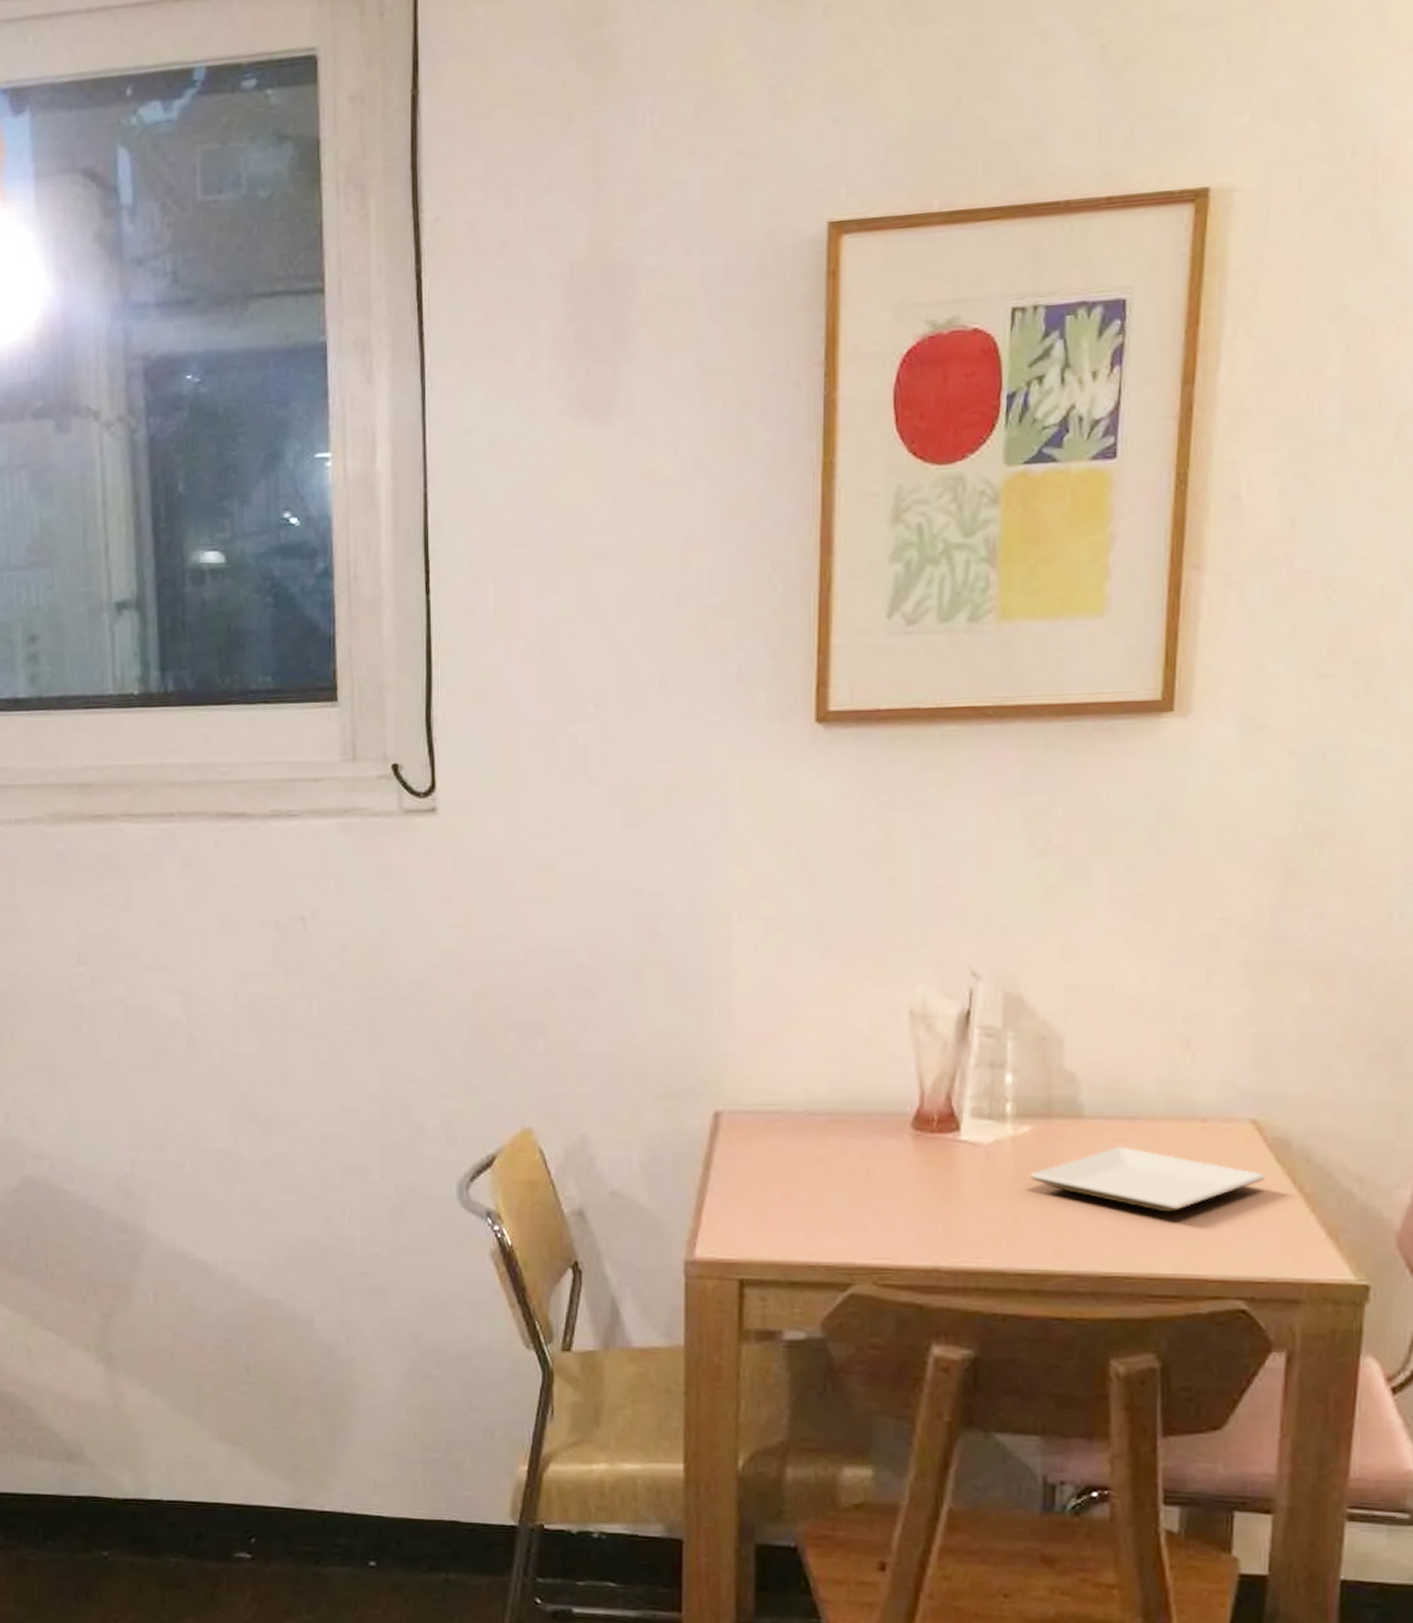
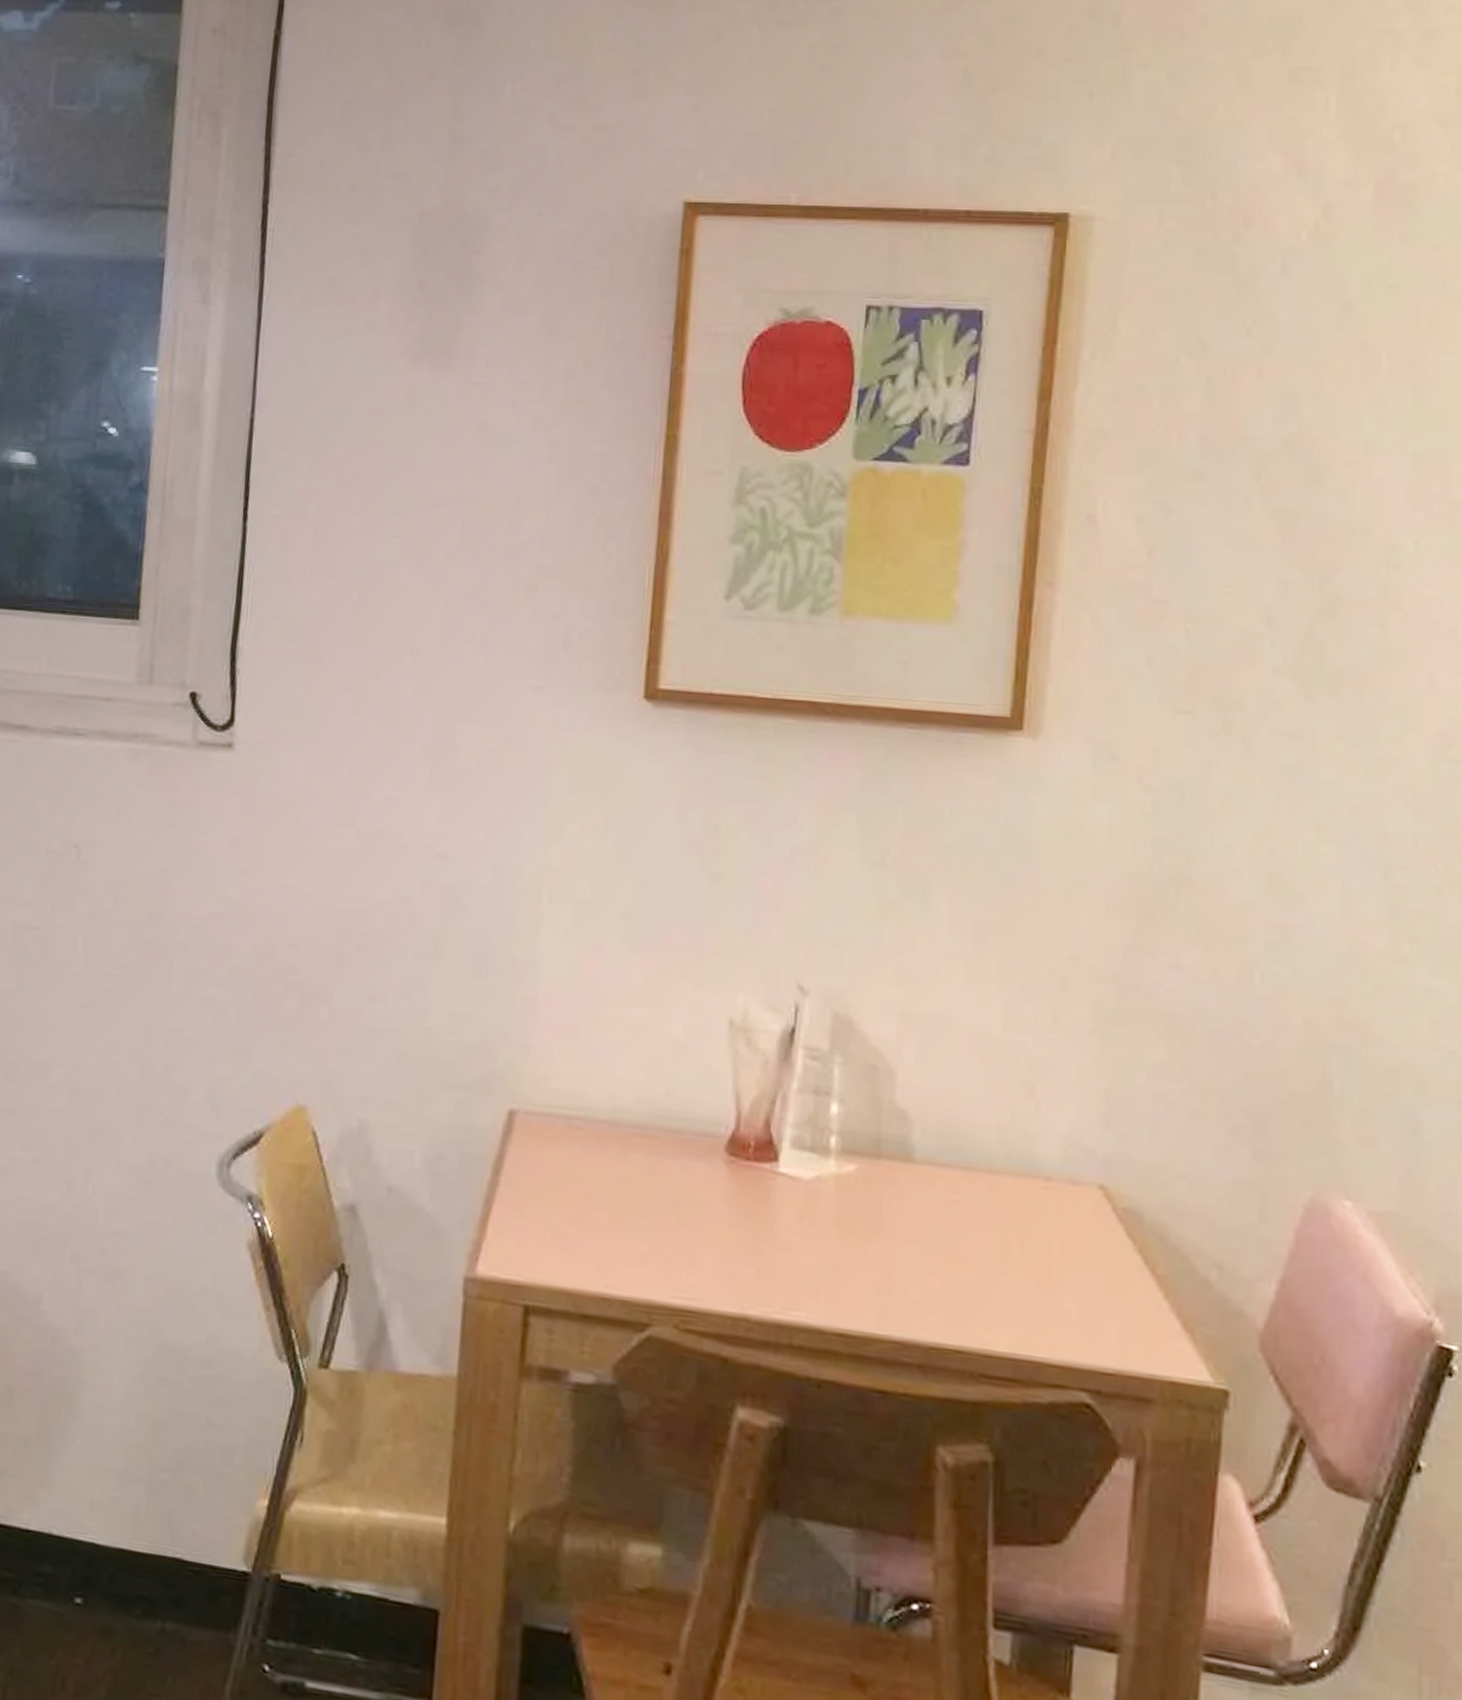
plate: present [1030,1146,1265,1213] -> none [853,1198,1114,1281]

